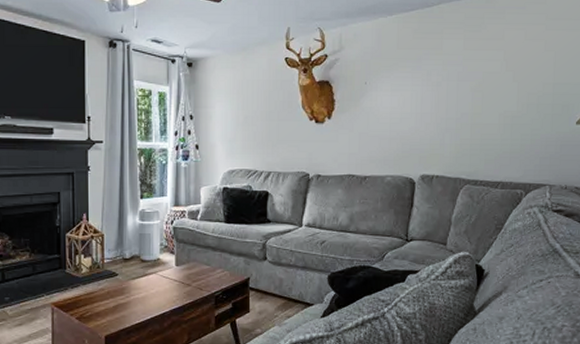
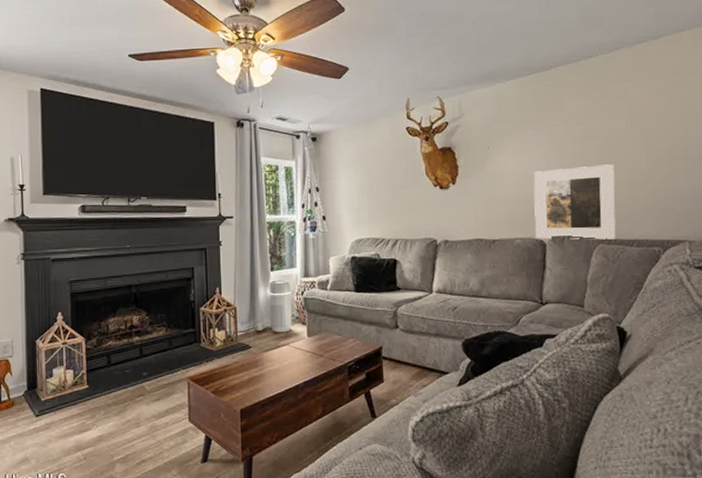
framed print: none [406,106,486,180] -> present [533,164,616,240]

